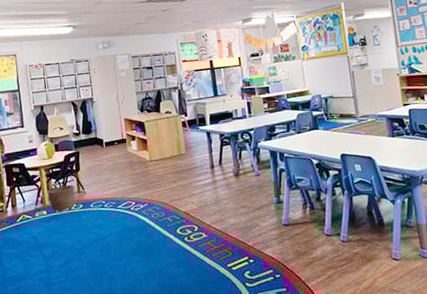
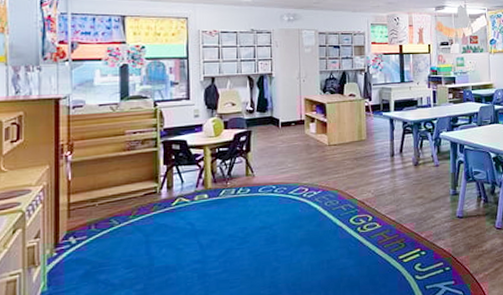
basket: present [47,184,75,212] -> none [210,166,243,196]

